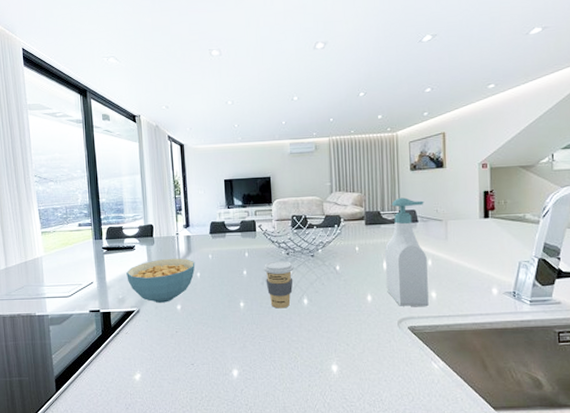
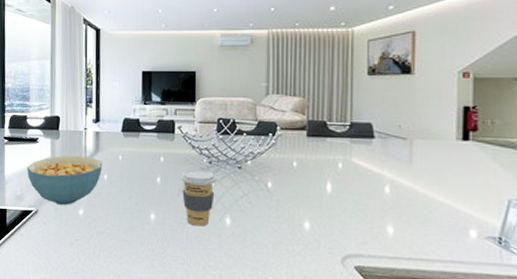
soap bottle: present [385,197,429,307] -> none [330,107,384,244]

